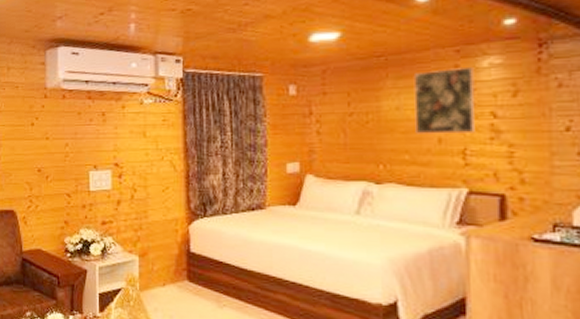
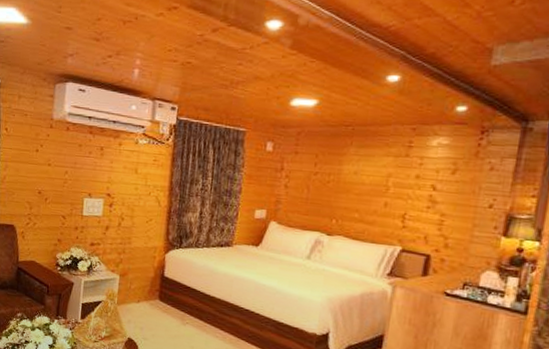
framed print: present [413,67,476,134] -> none [367,144,425,201]

